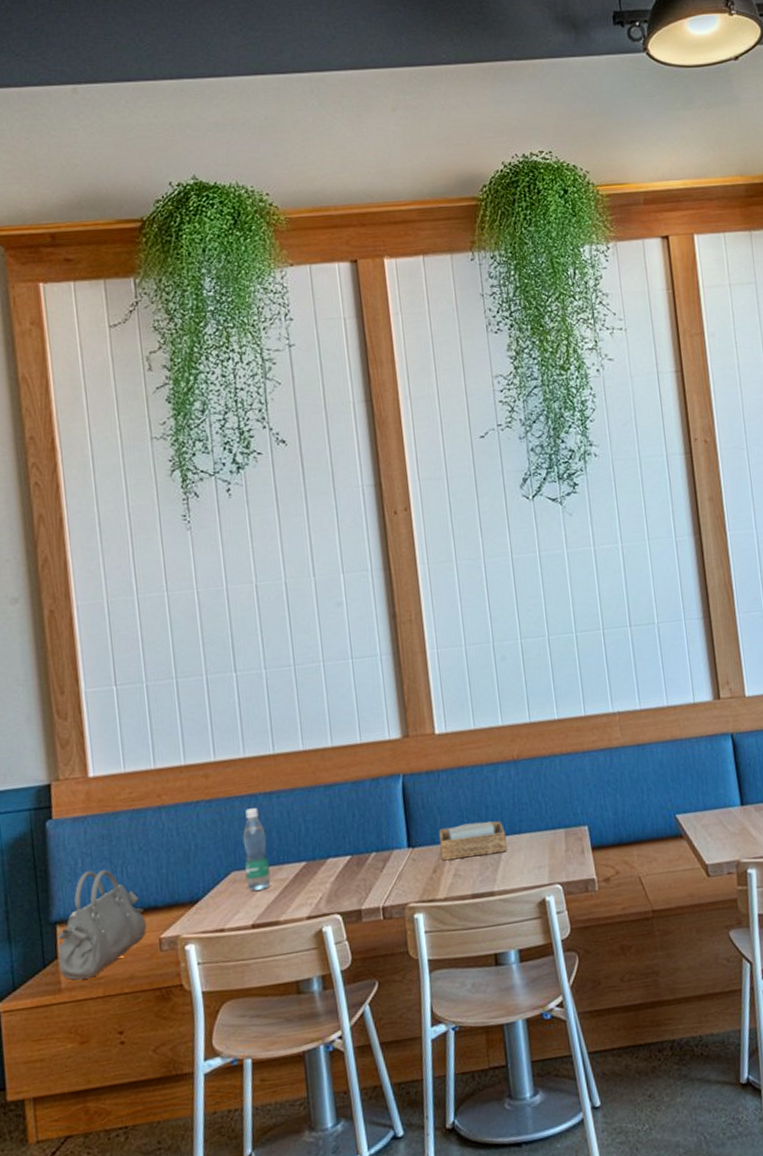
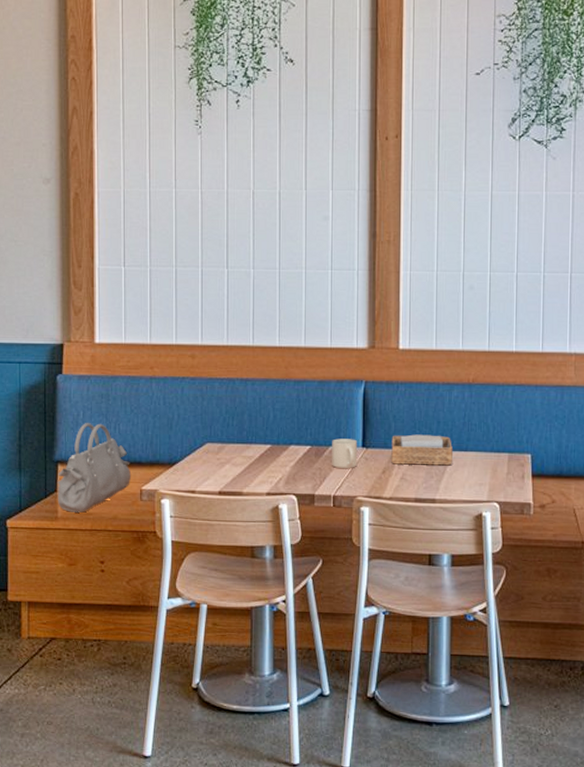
bottle: present [242,808,271,891] -> none [218,391,239,463]
cup: none [374,840,405,876] -> present [332,438,358,469]

